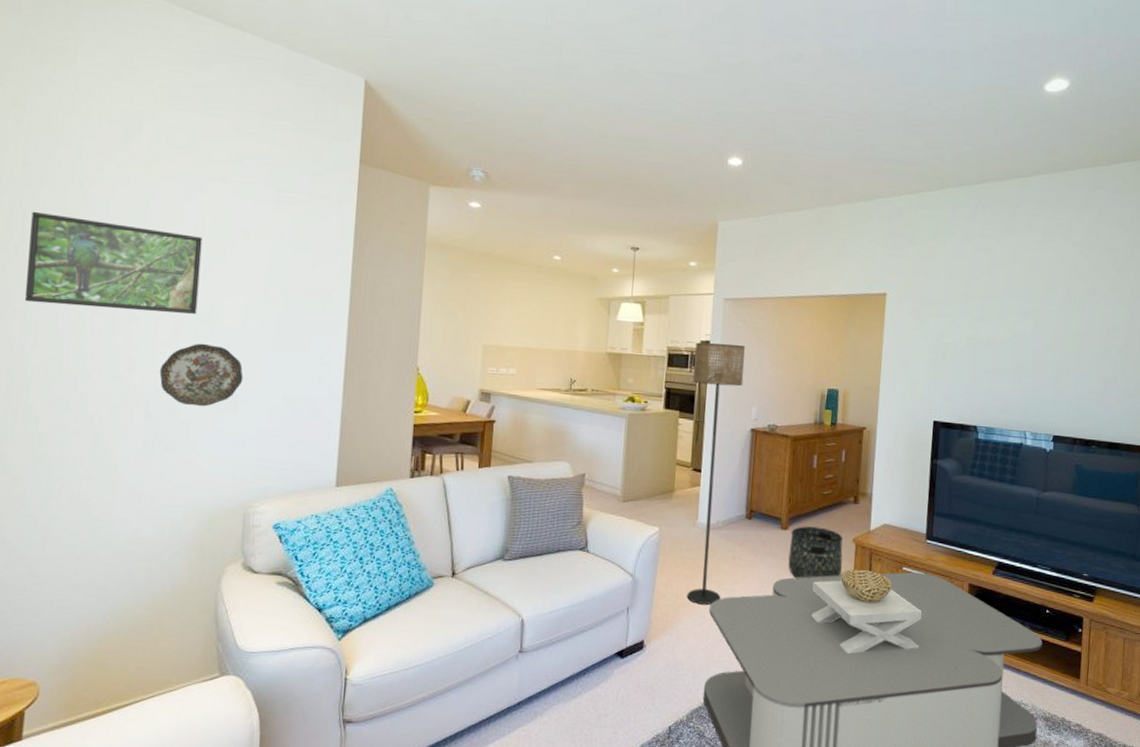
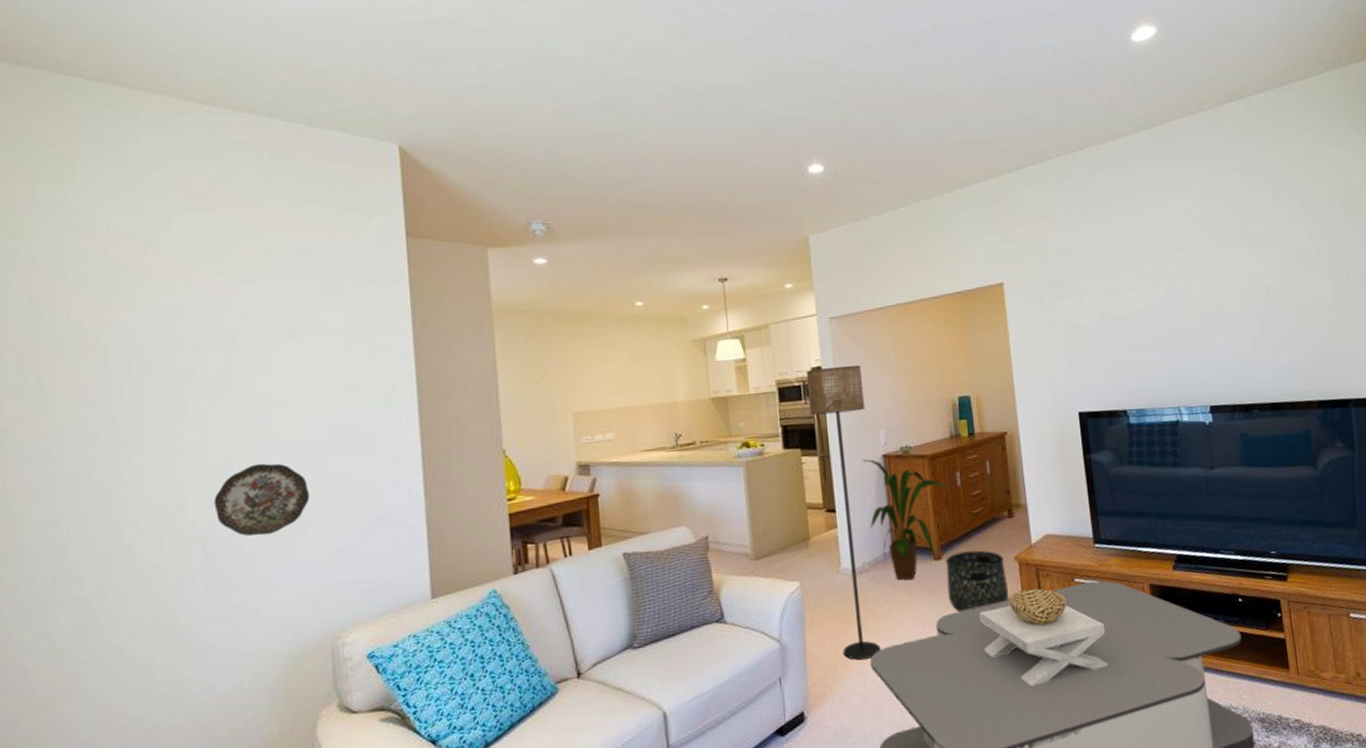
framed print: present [24,211,203,314] -> none [46,346,247,451]
house plant: none [729,430,806,543] -> present [863,459,950,581]

